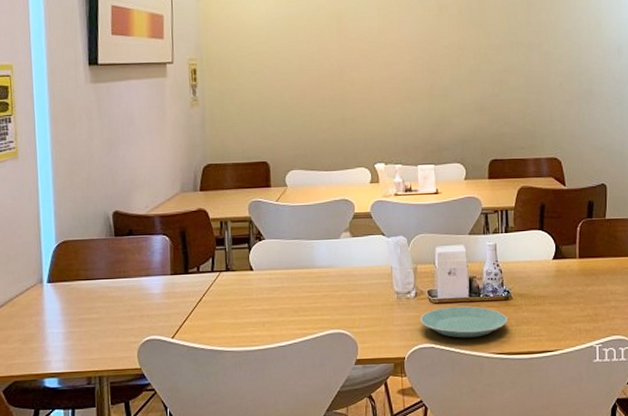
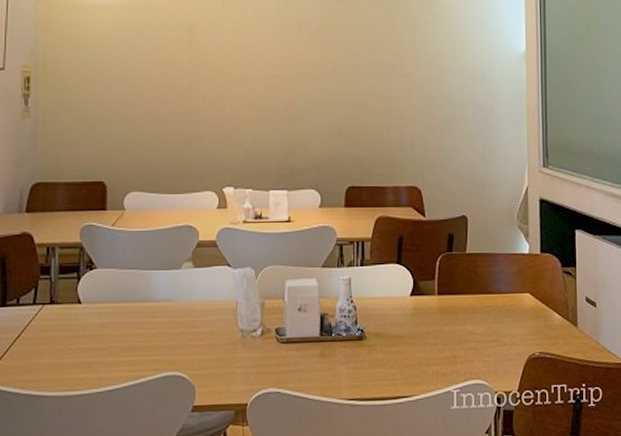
plate: present [420,306,509,338] -> none [266,346,362,382]

